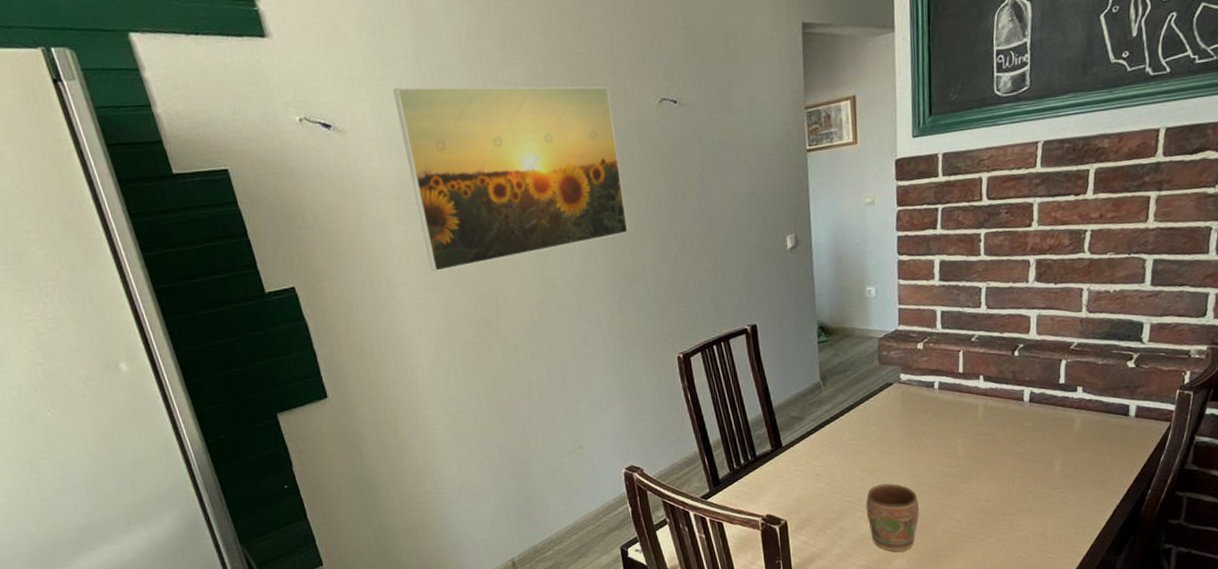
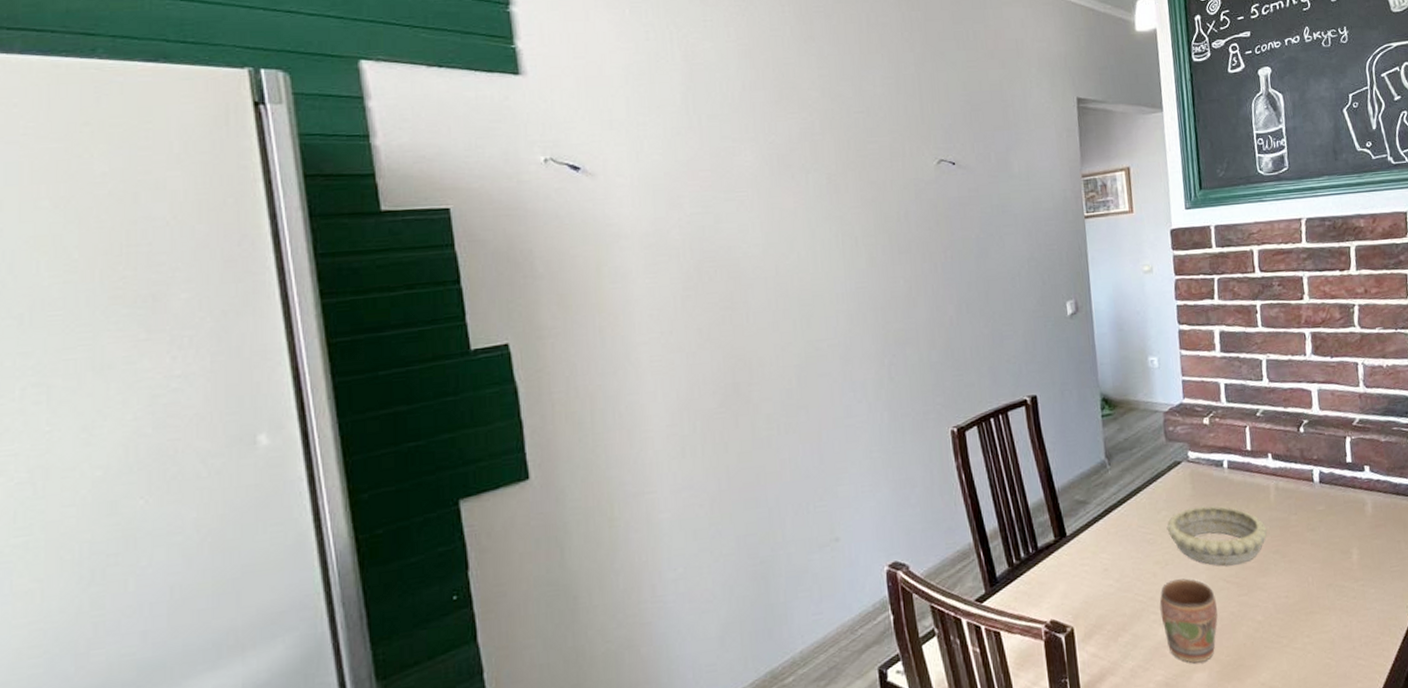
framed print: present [393,86,629,272] -> none [655,133,901,330]
decorative bowl: none [876,422,973,473] -> present [1166,506,1268,566]

